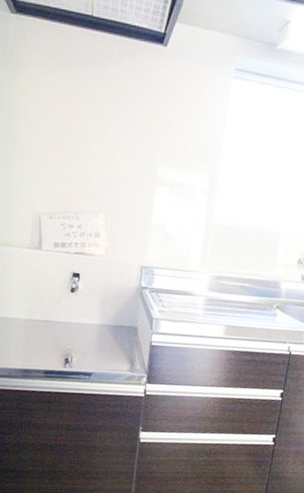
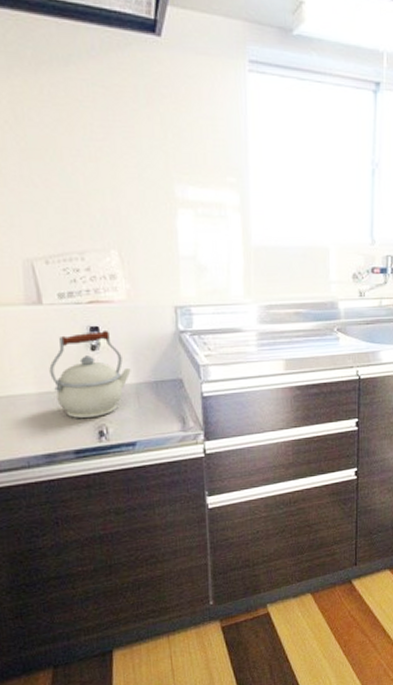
kettle: none [37,276,98,347] -> present [49,331,131,419]

